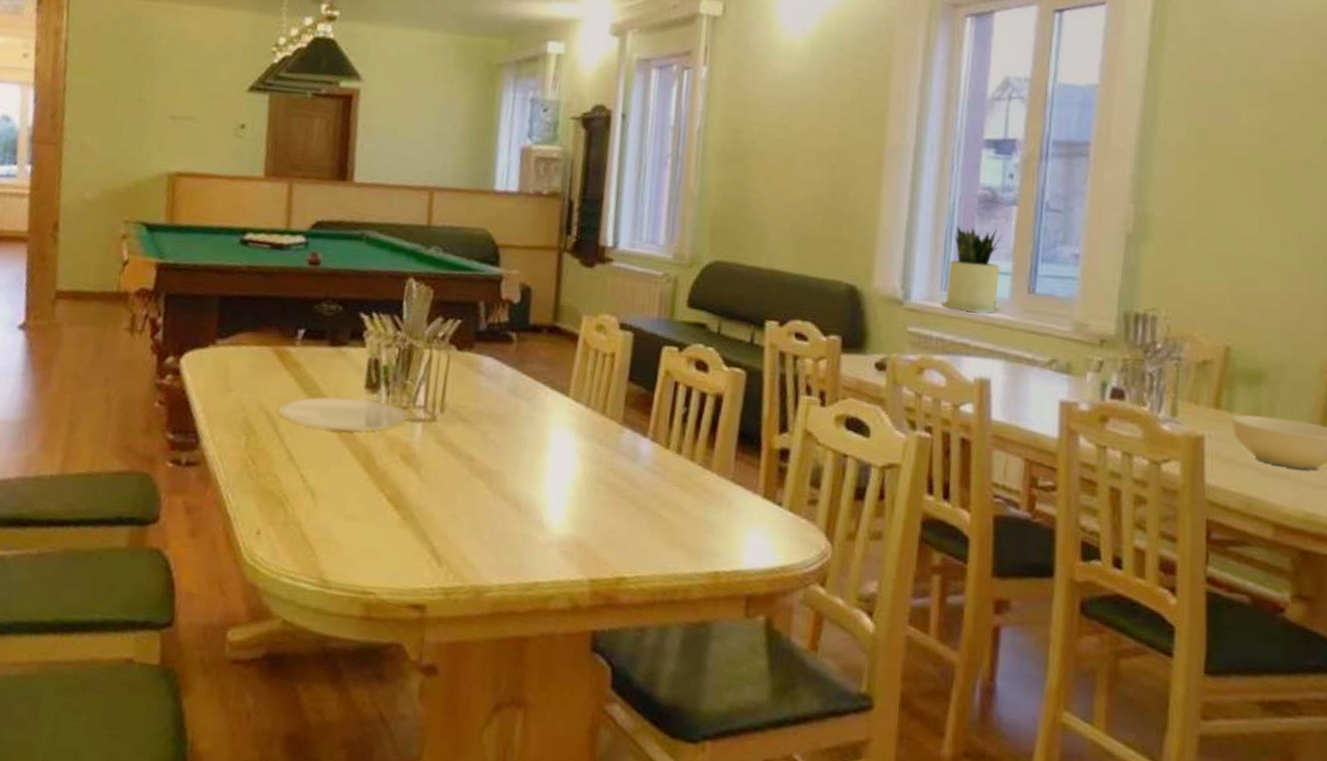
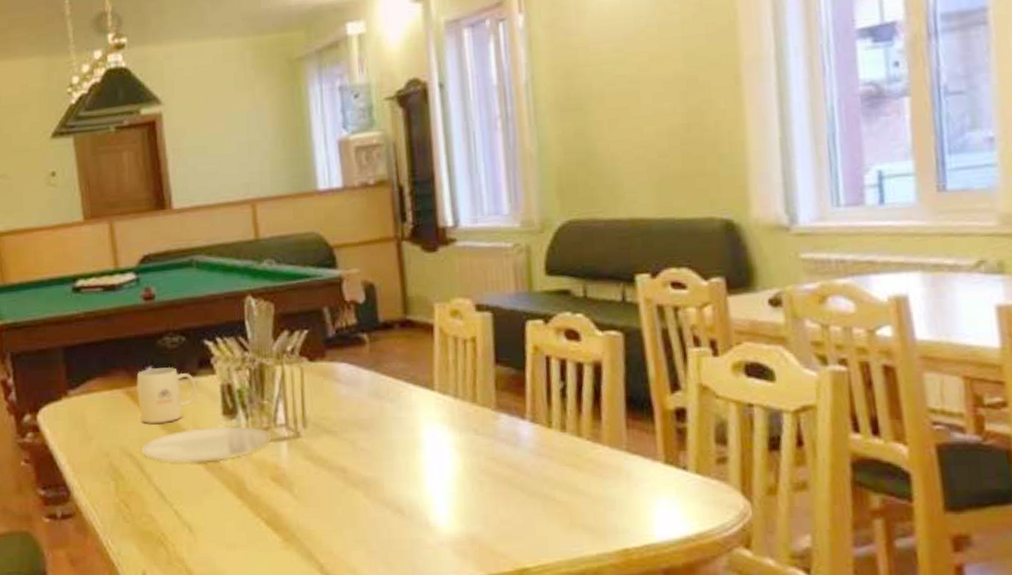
mug: none [284,330,345,388] -> present [136,366,197,425]
planter: present [940,226,1002,315] -> none [834,128,909,228]

